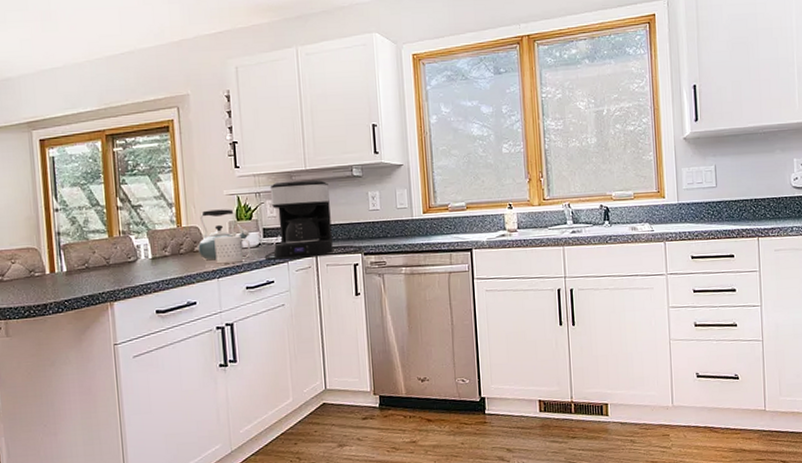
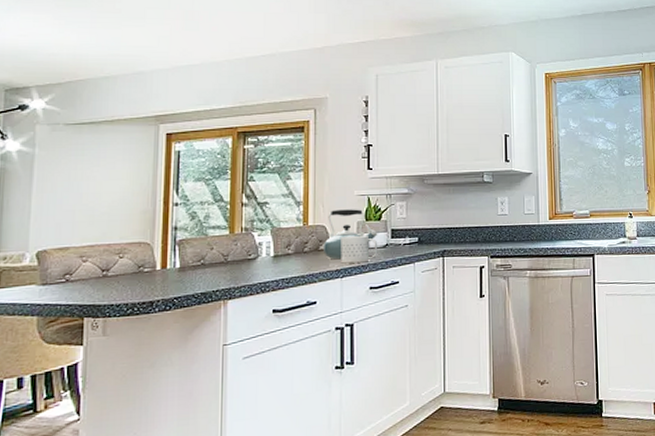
coffee maker: present [264,180,363,260] -> none [391,184,490,261]

